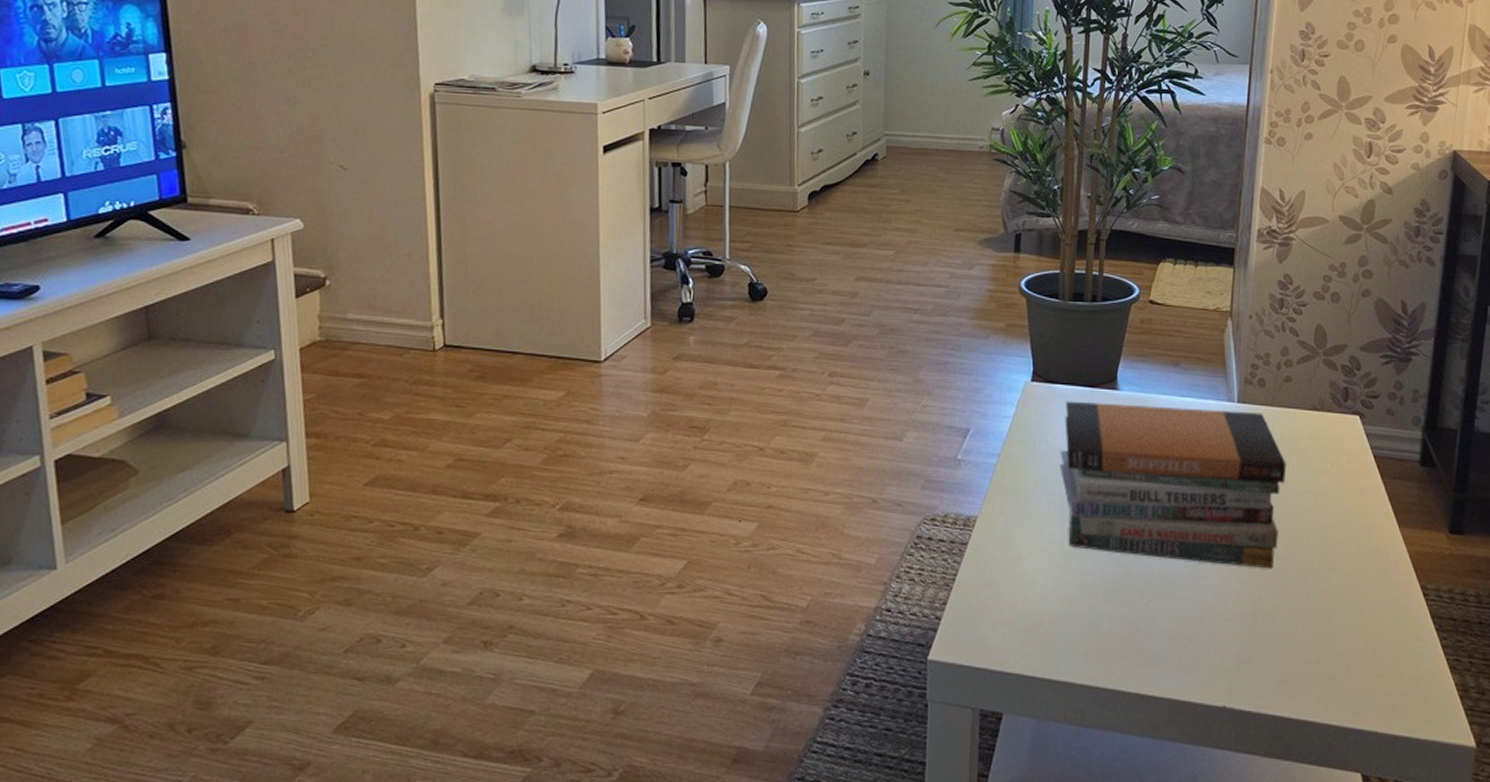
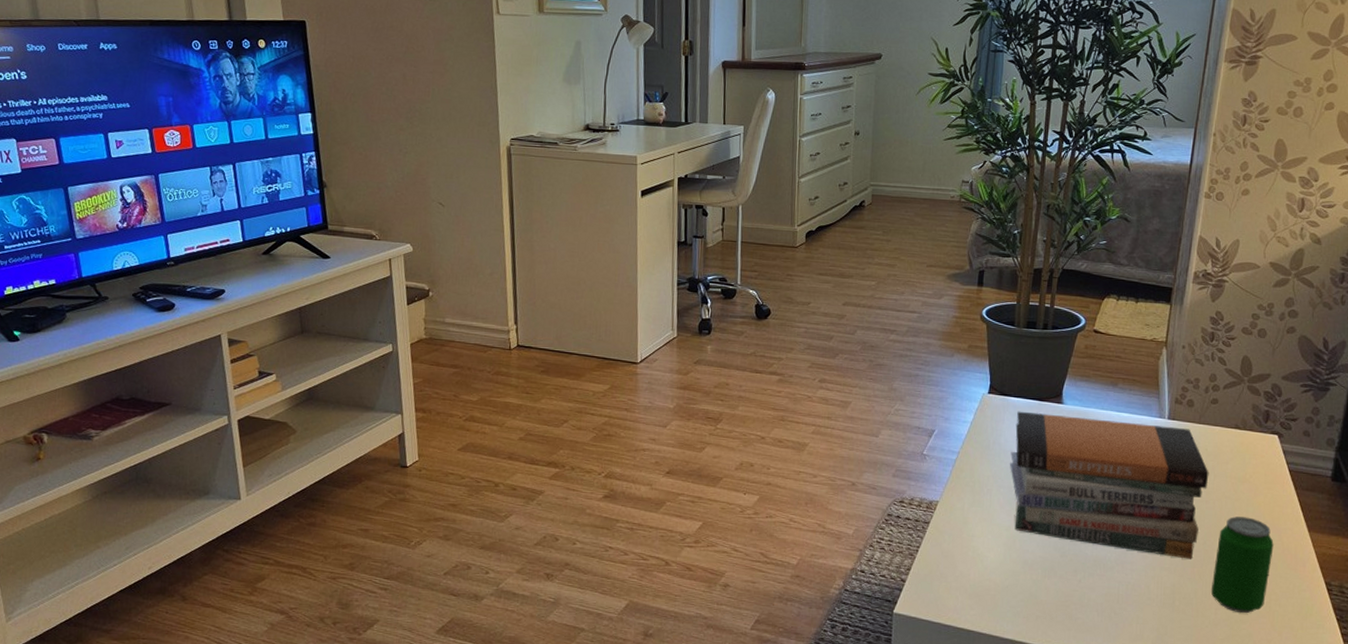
beverage can: none [1295,514,1362,630] -> present [1210,516,1274,614]

